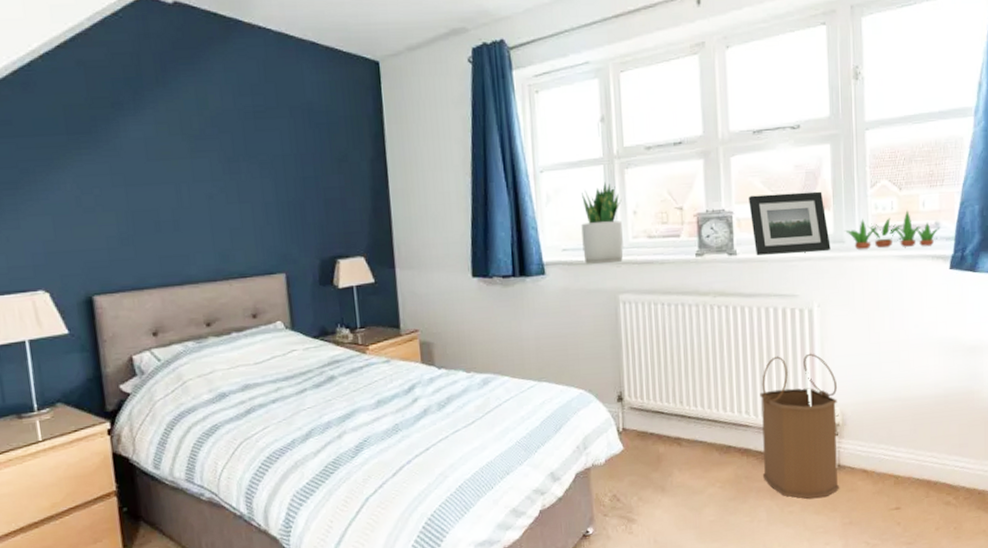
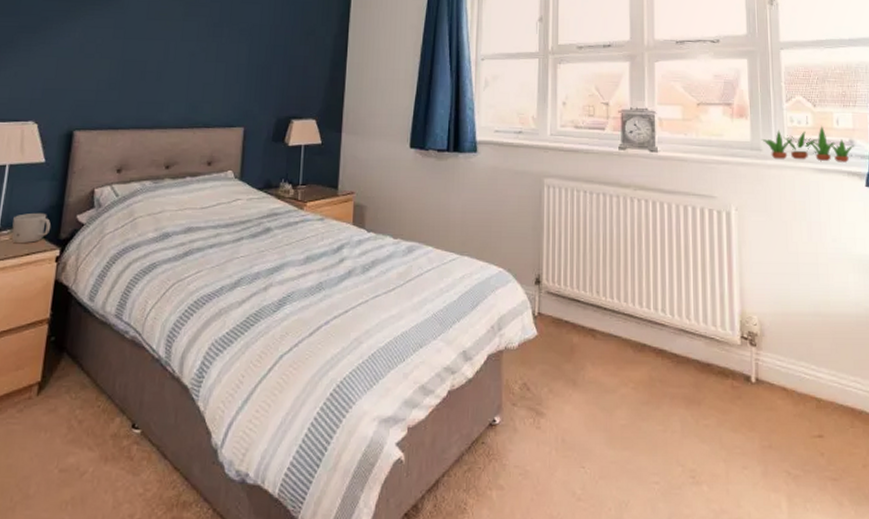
mug: none [49,386,95,422] -> present [11,212,51,244]
planter: present [581,181,624,264] -> none [514,73,553,147]
picture frame: present [748,191,831,256] -> none [670,98,748,158]
basket: present [760,353,840,500] -> none [677,255,759,414]

